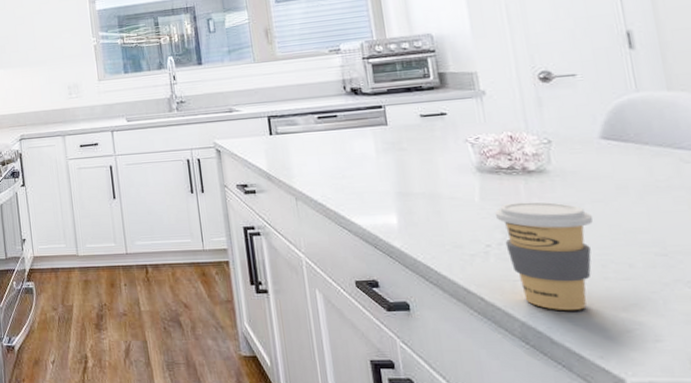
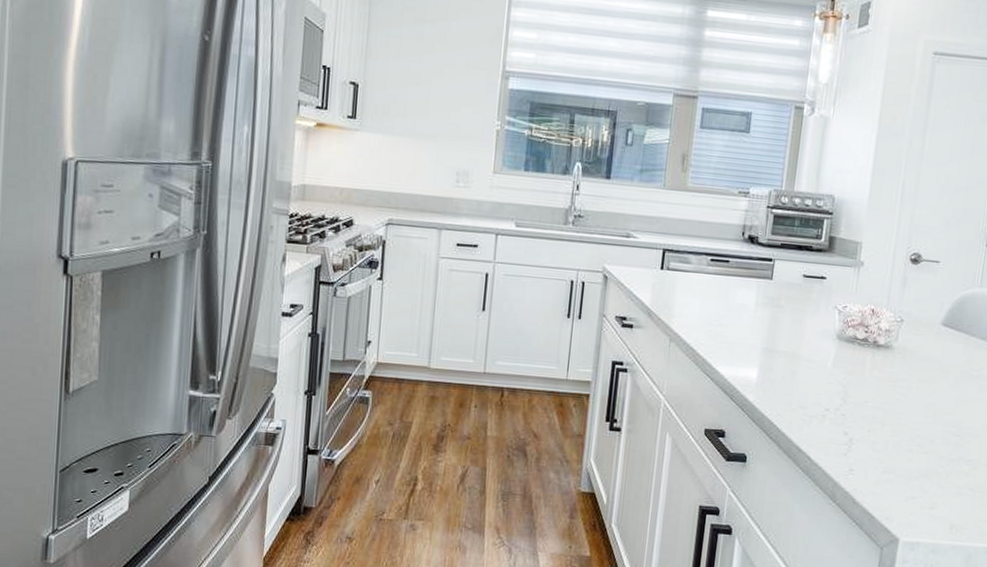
coffee cup: present [494,201,594,310] -> none [840,372,916,476]

